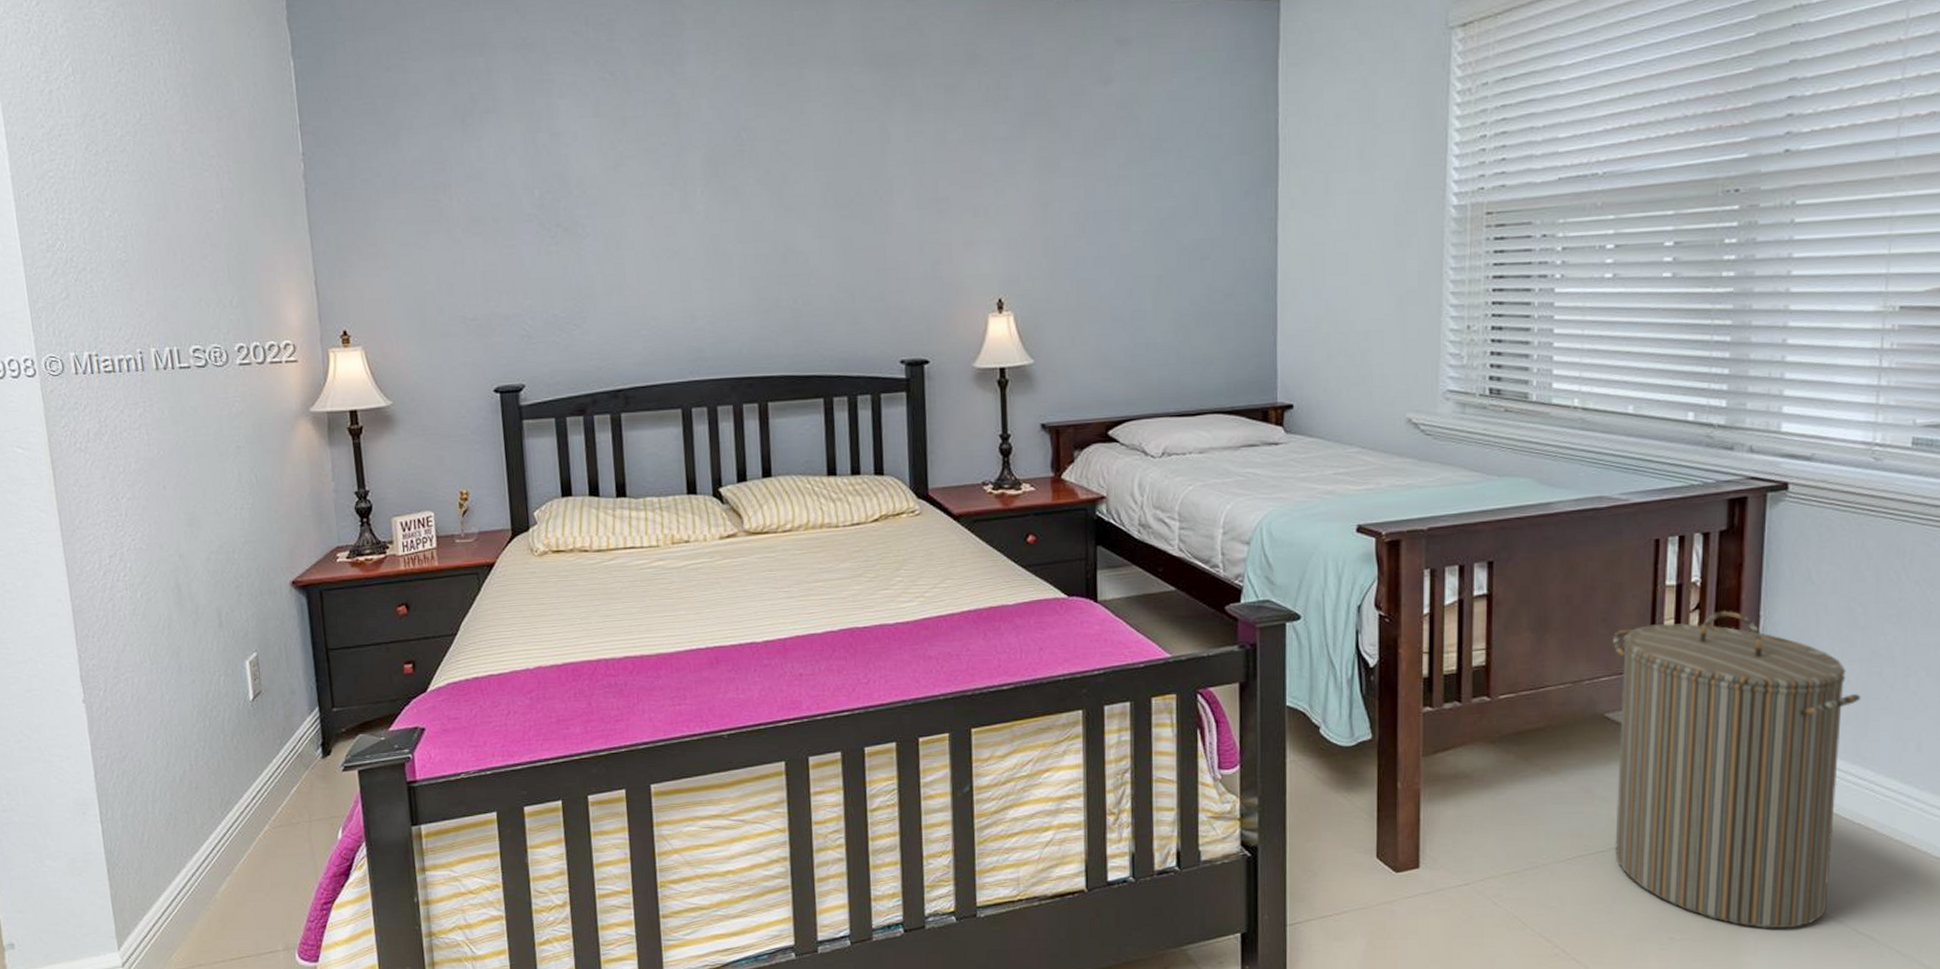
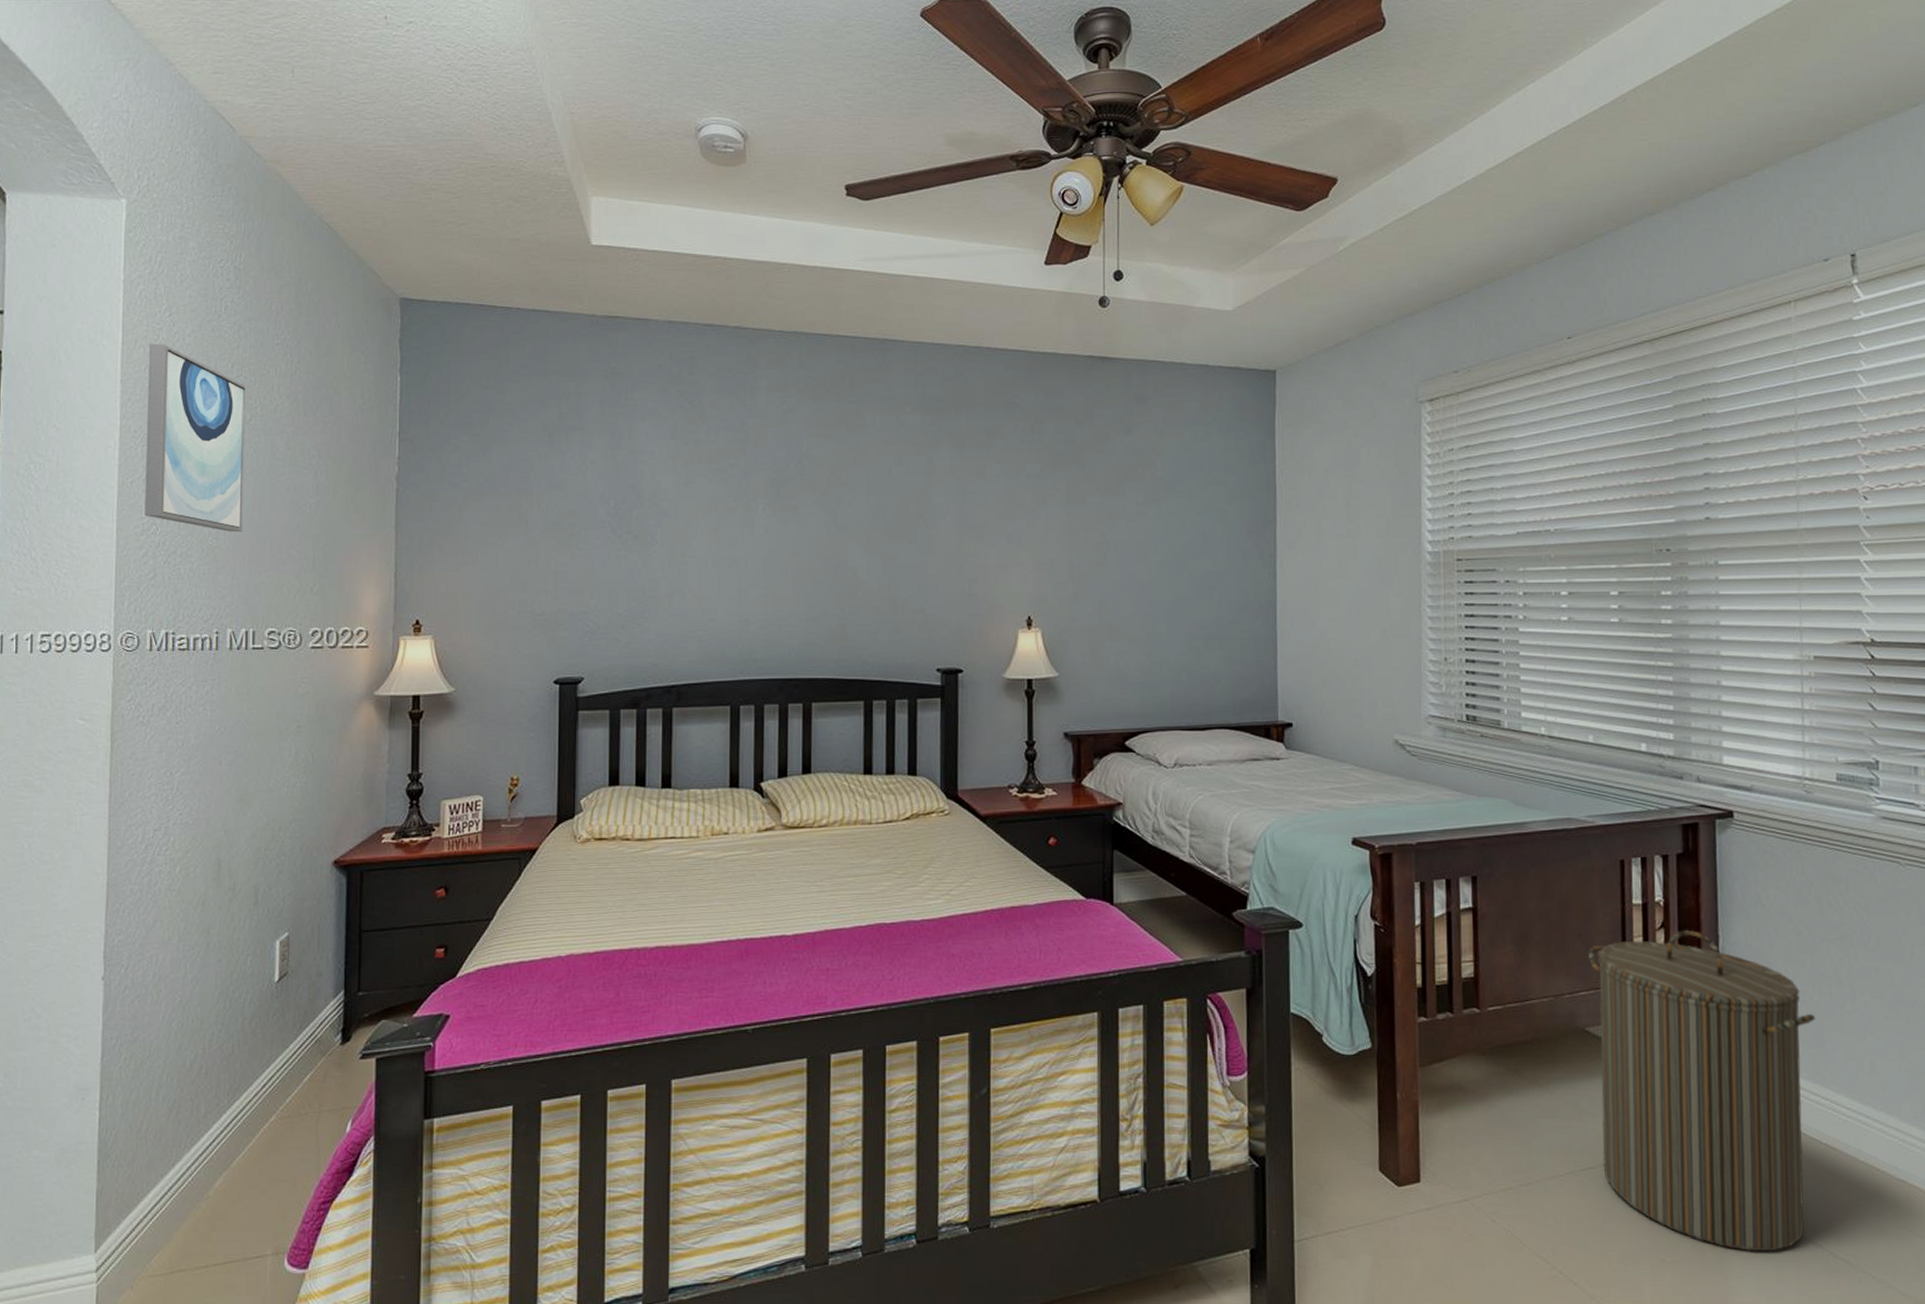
wall art: none [21,37,150,245] -> present [144,343,246,533]

